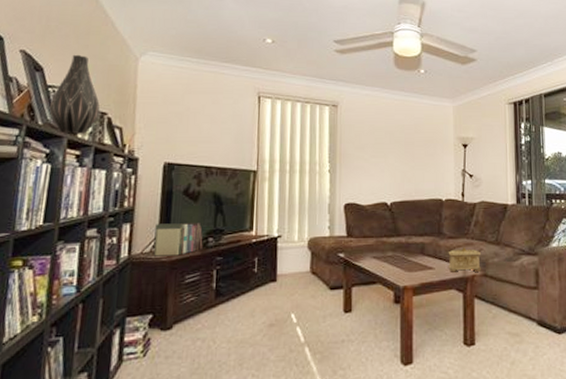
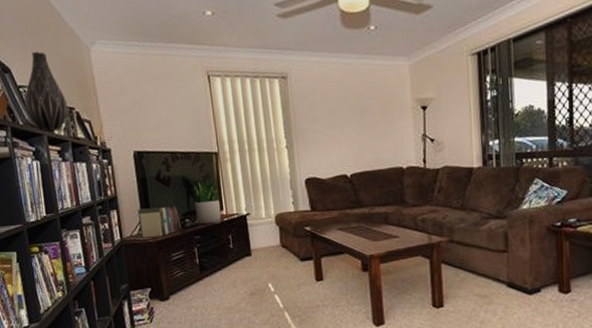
planter: none [221,196,251,247] -> present [193,178,221,226]
decorative box: present [448,247,482,272] -> none [412,214,447,240]

